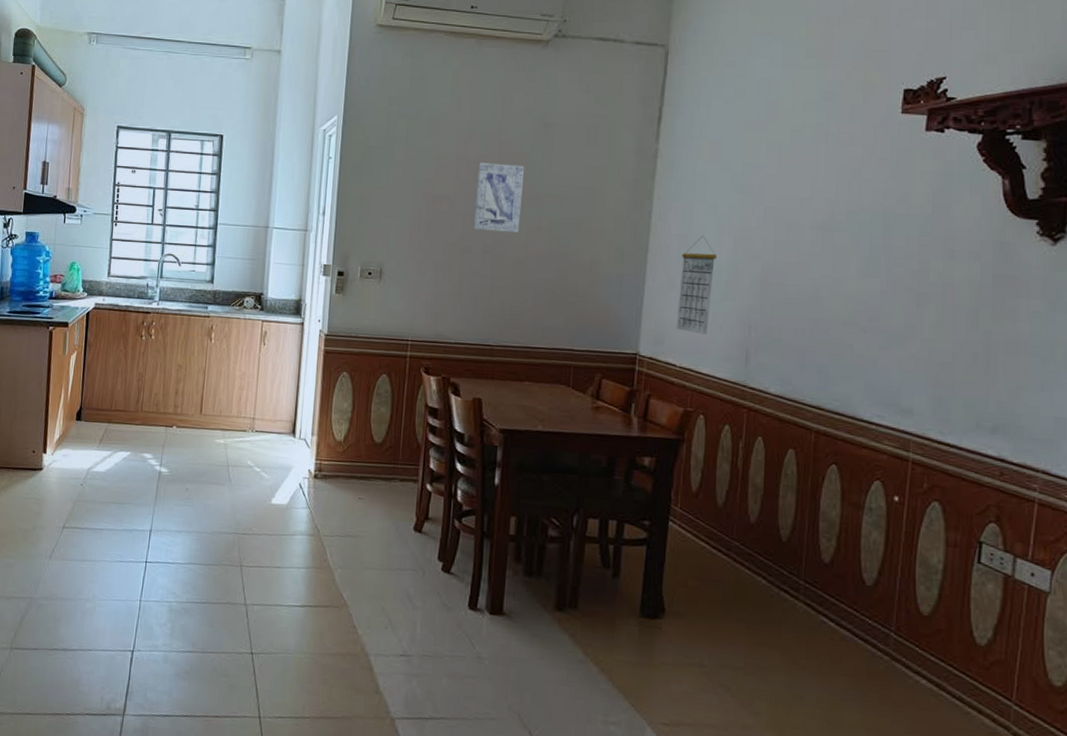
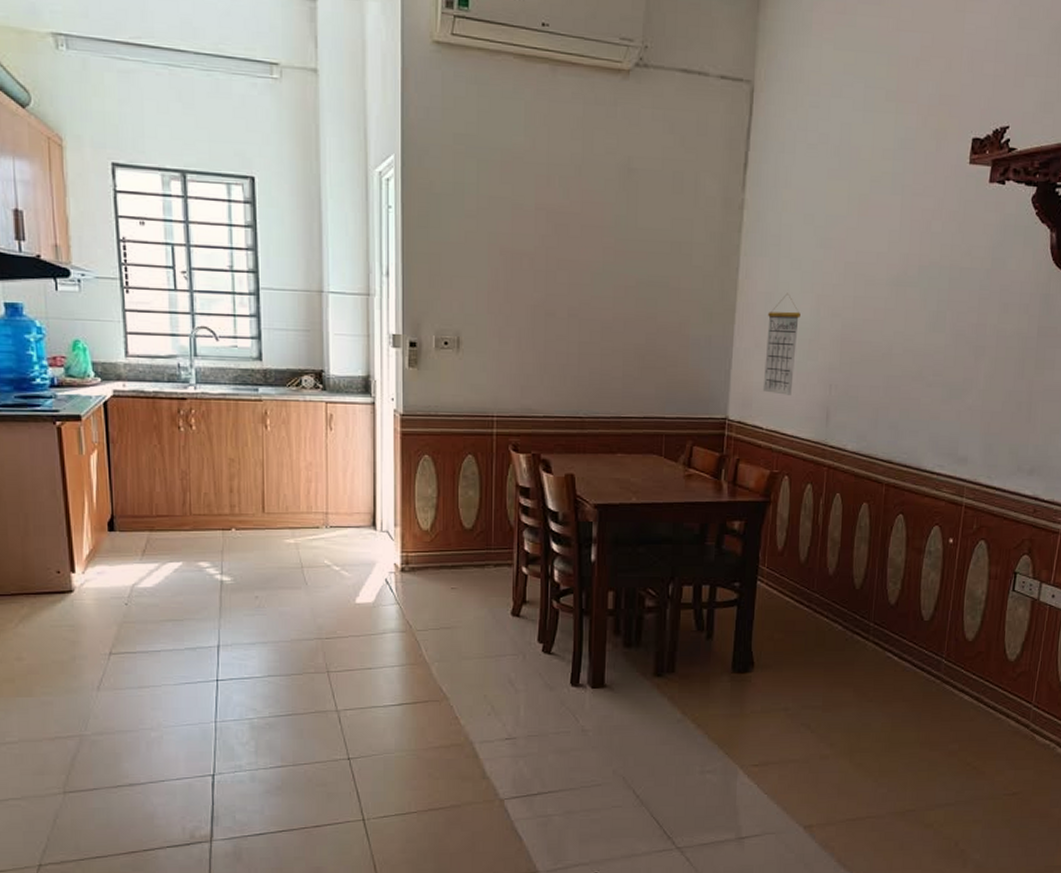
wall art: present [473,162,525,233] -> none [556,213,609,293]

